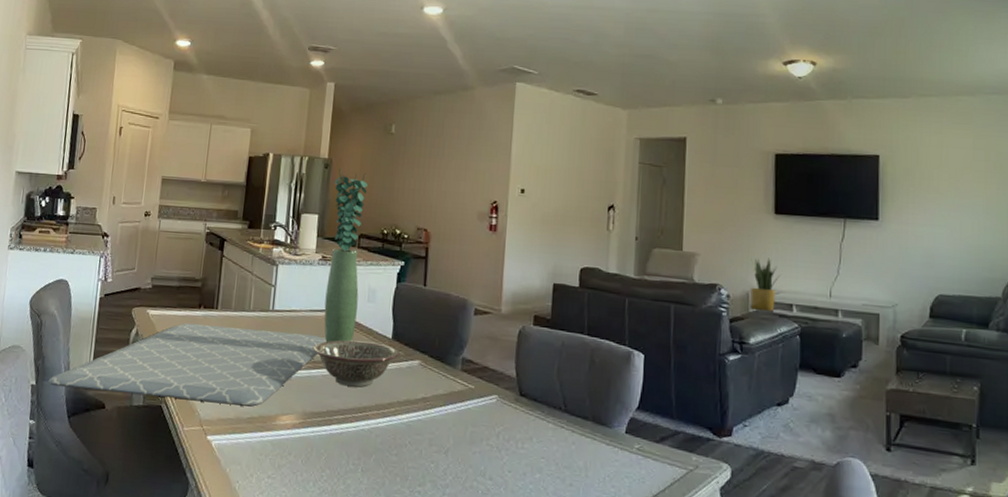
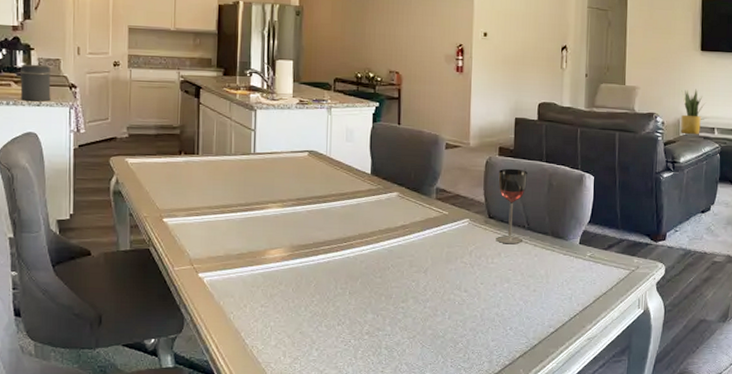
placemat: present [48,322,327,407] -> none [27,169,309,244]
cylinder: none [57,212,87,250] -> present [20,64,51,102]
decorative bowl: present [312,339,400,388] -> none [296,177,379,220]
vase: present [324,168,368,342] -> none [305,15,339,180]
wineglass: none [527,340,566,429] -> present [496,168,527,245]

